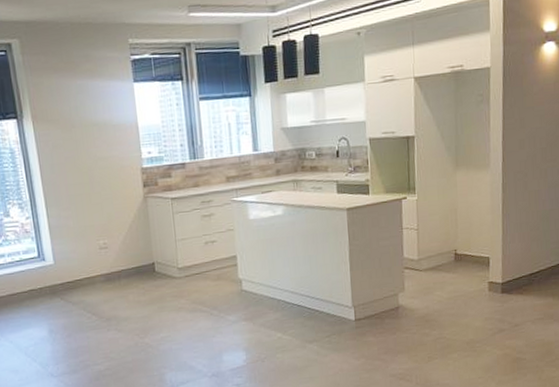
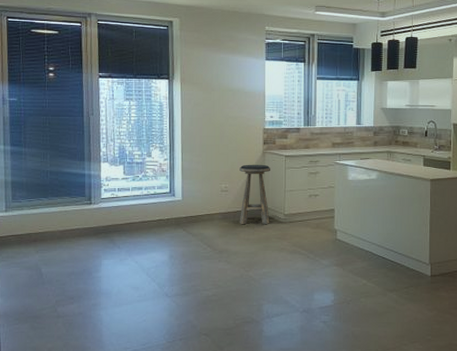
stool: none [118,211,162,286] -> present [239,164,270,225]

